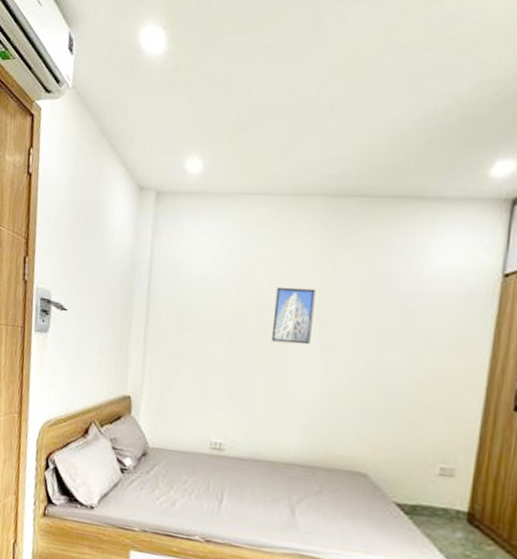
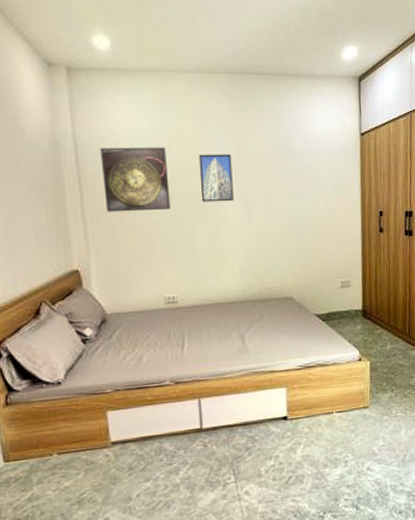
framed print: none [168,273,241,345] -> present [100,147,171,212]

